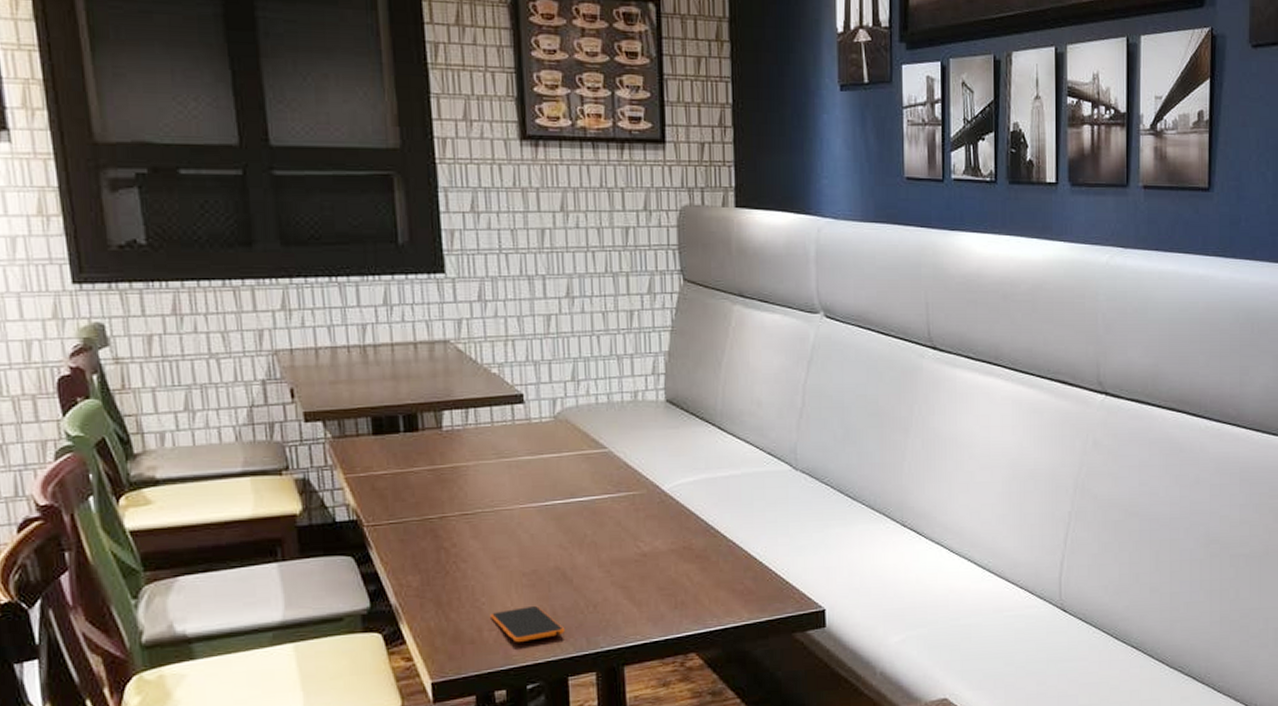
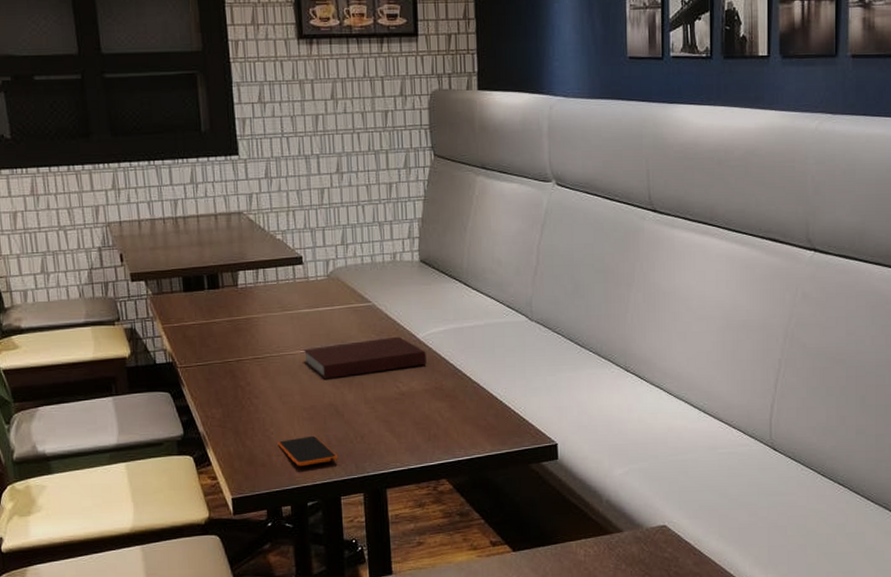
notebook: none [523,488,673,539] -> present [303,336,427,379]

